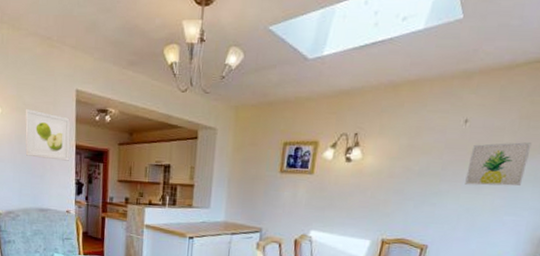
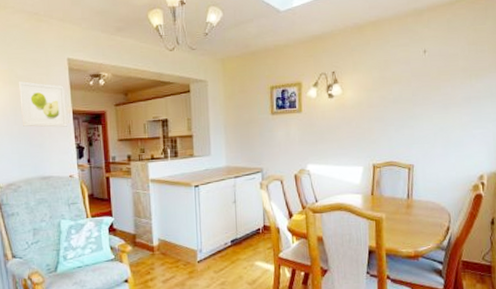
wall art: present [465,142,532,186] -> none [434,64,483,106]

